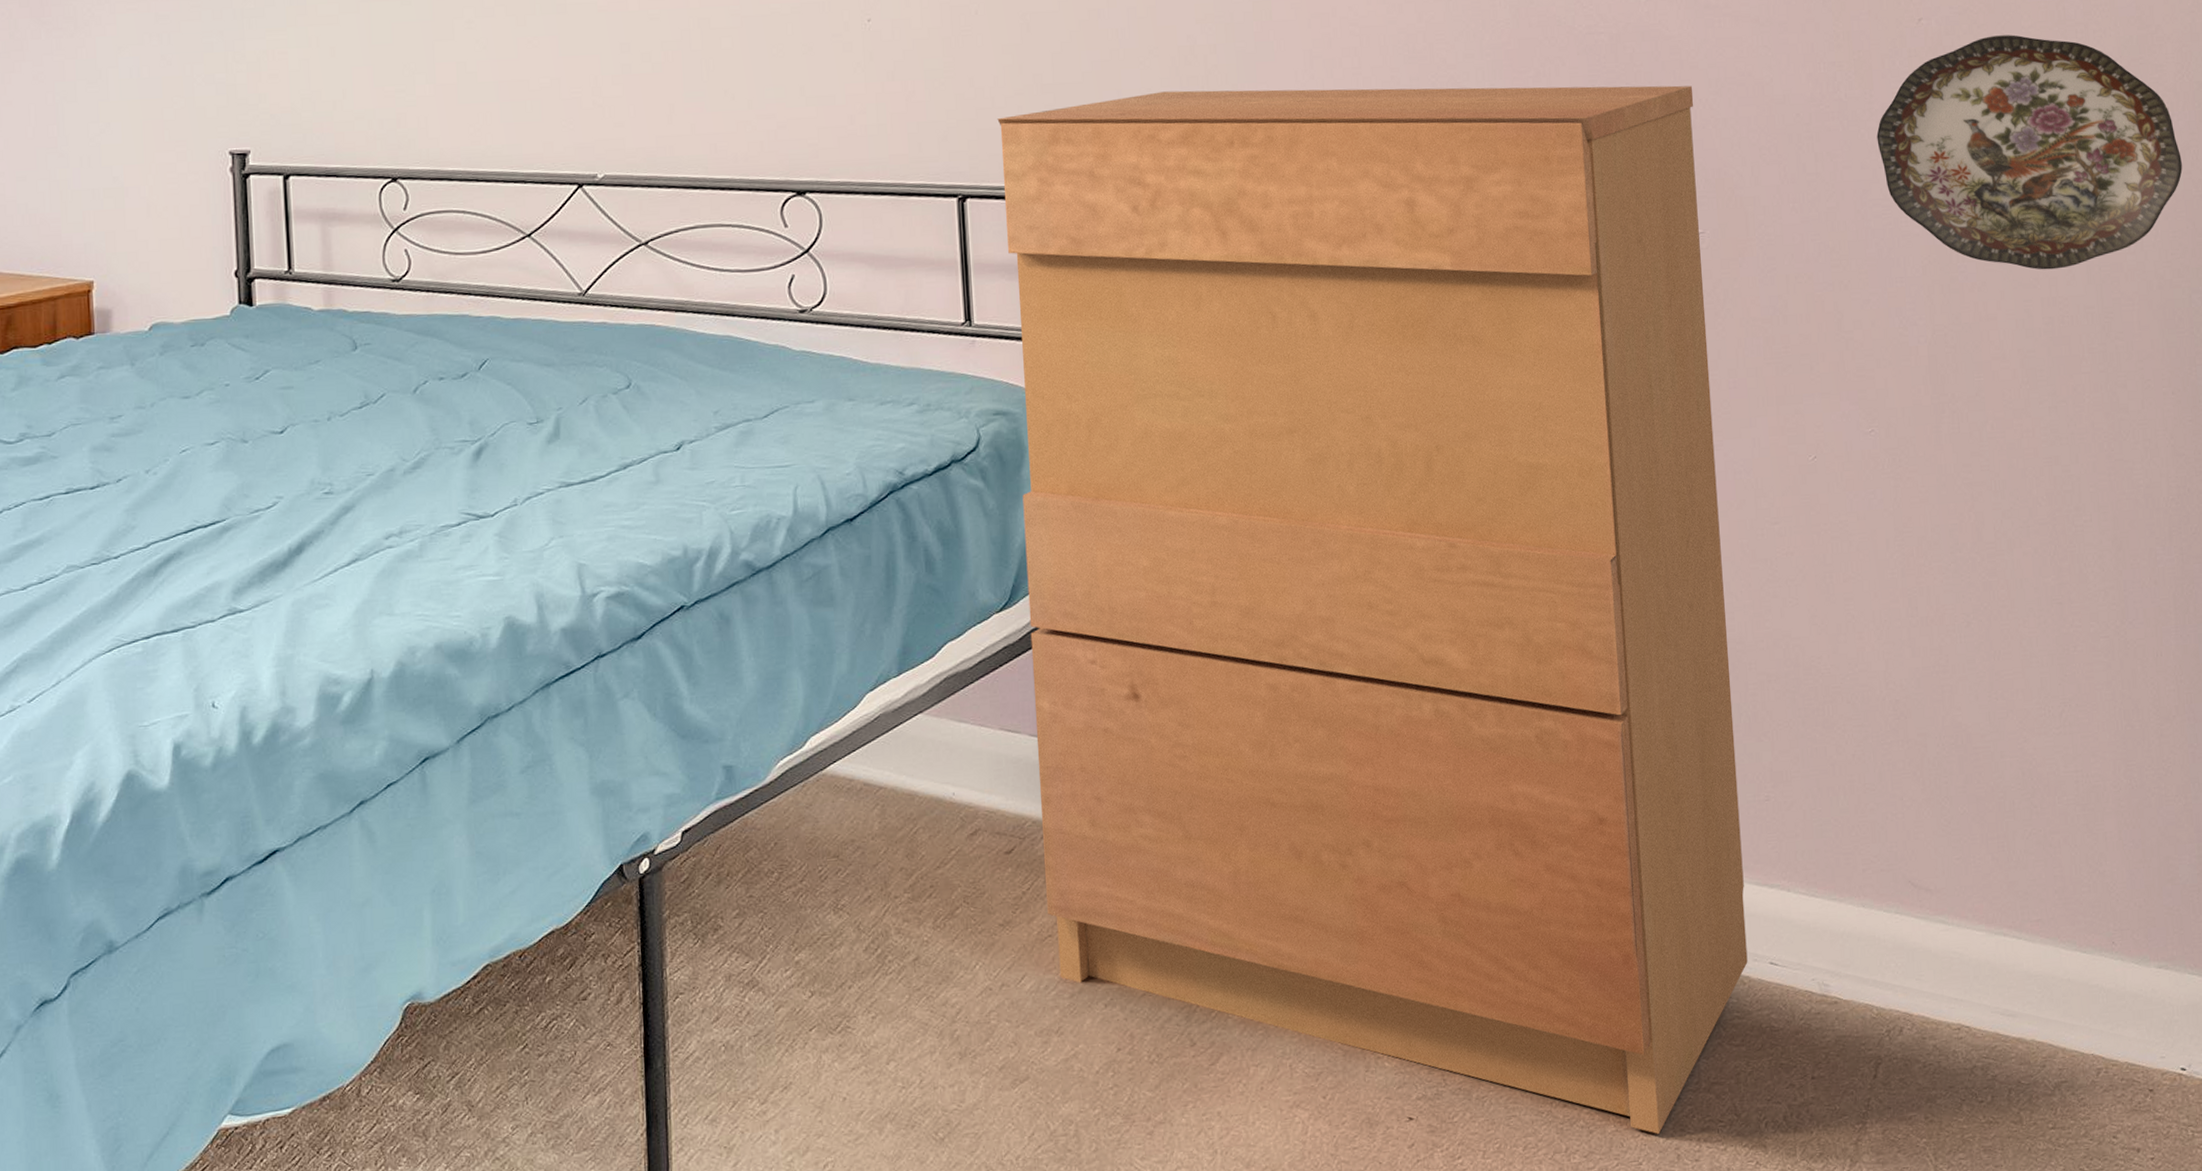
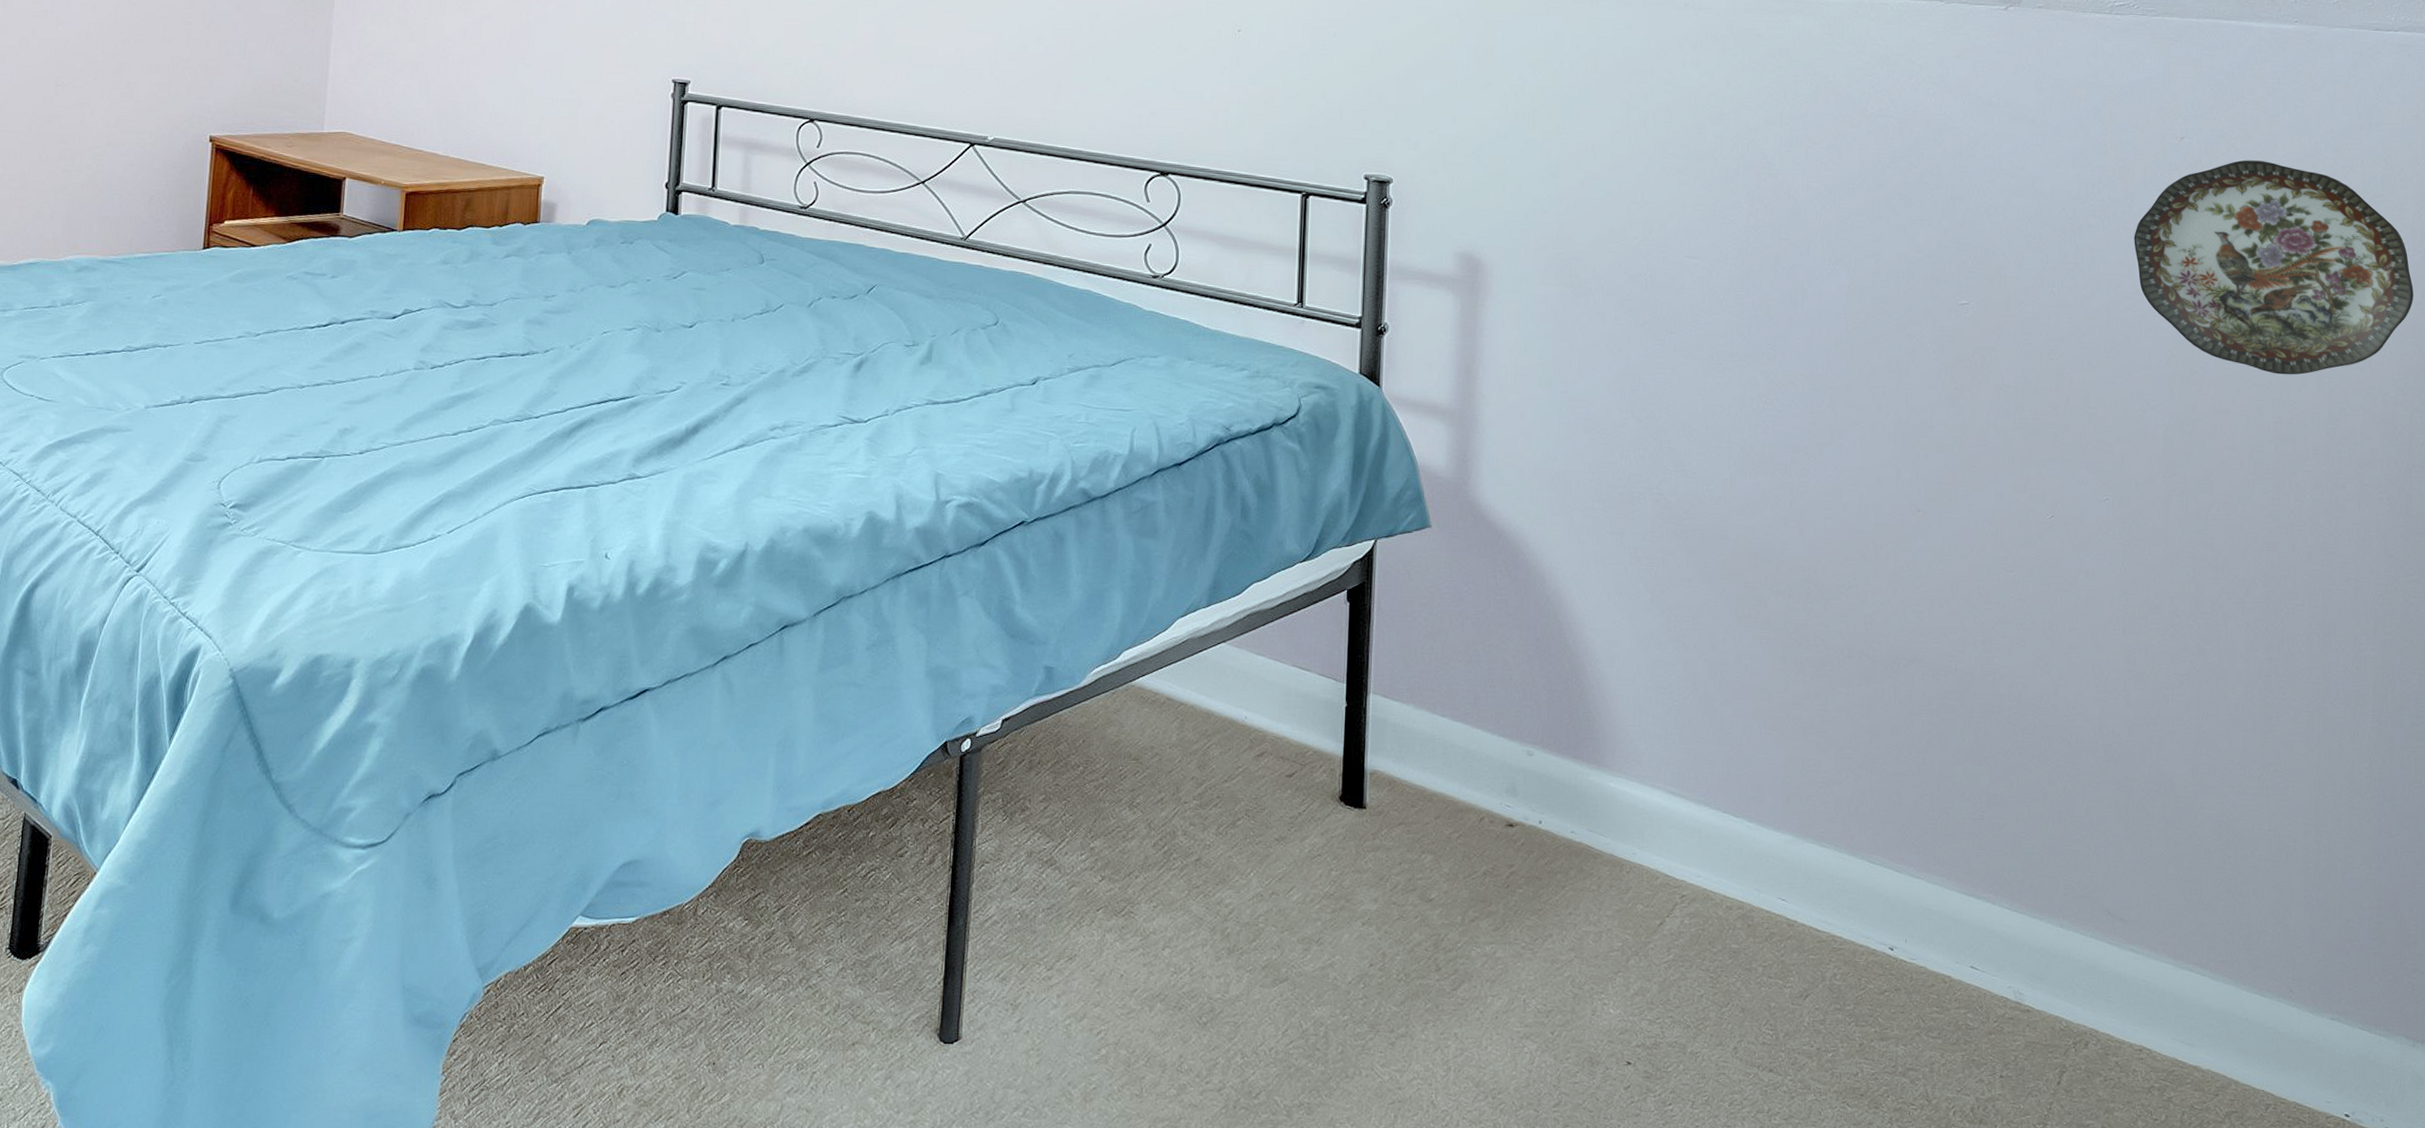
cabinet: present [997,85,1748,1134] -> none [1319,122,1970,1108]

